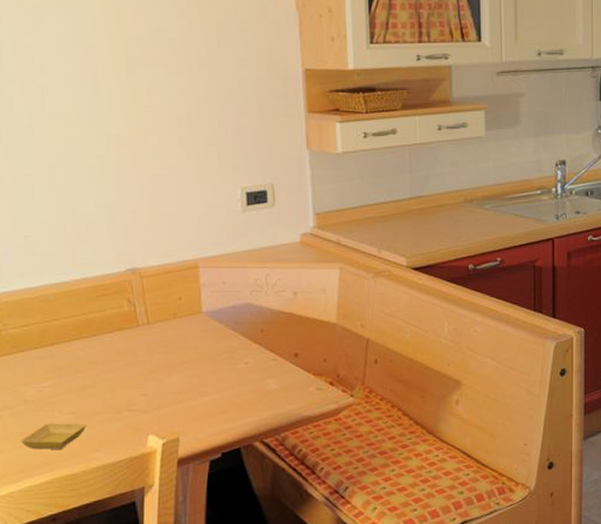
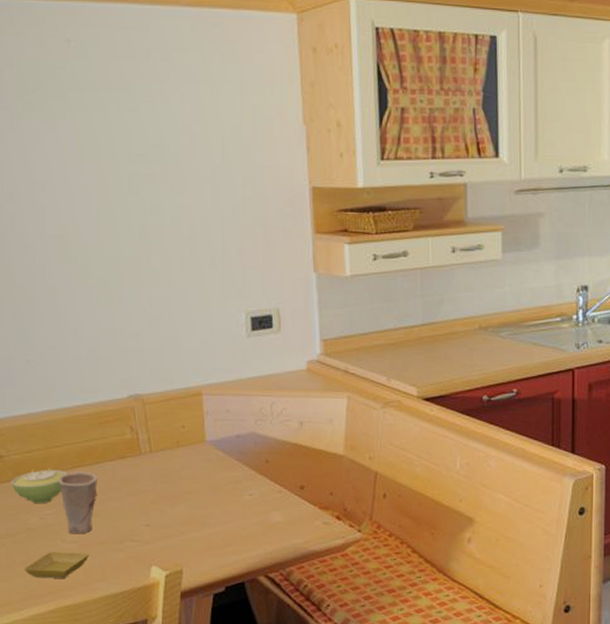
sugar bowl: none [8,341,65,377] -> present [11,468,68,504]
cup: none [56,344,96,406] -> present [59,471,99,534]

